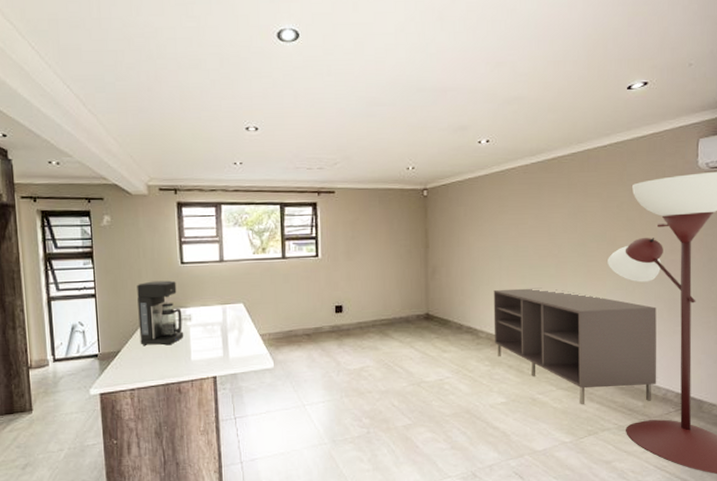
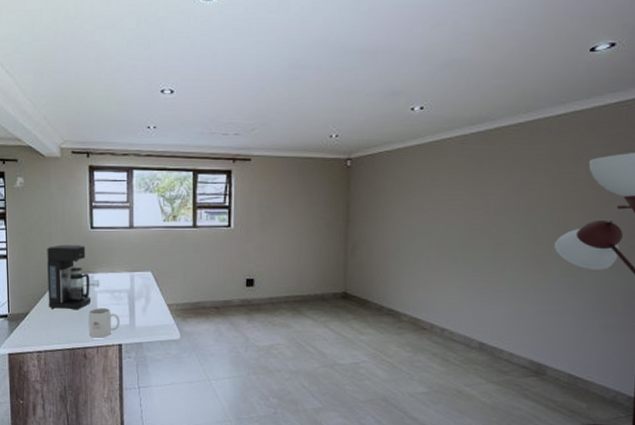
mug: none [181,342,214,373] -> present [88,308,121,339]
tv stand: present [493,287,657,405] -> none [417,270,610,403]

